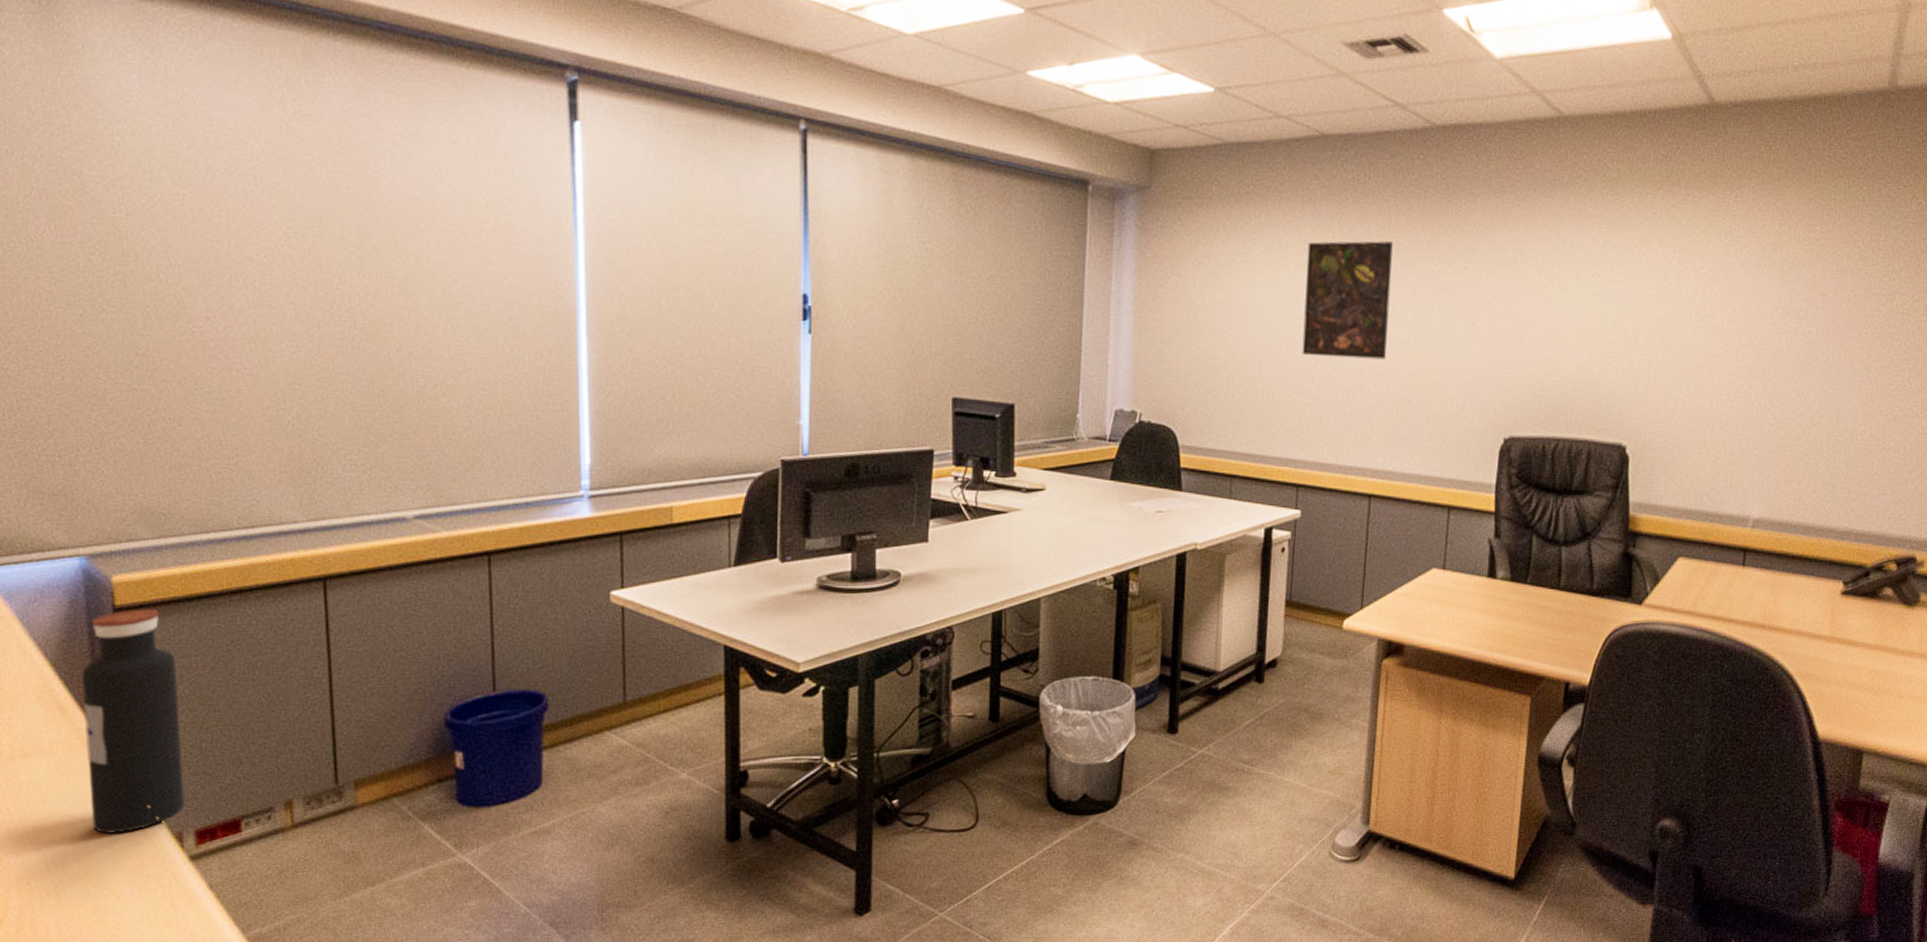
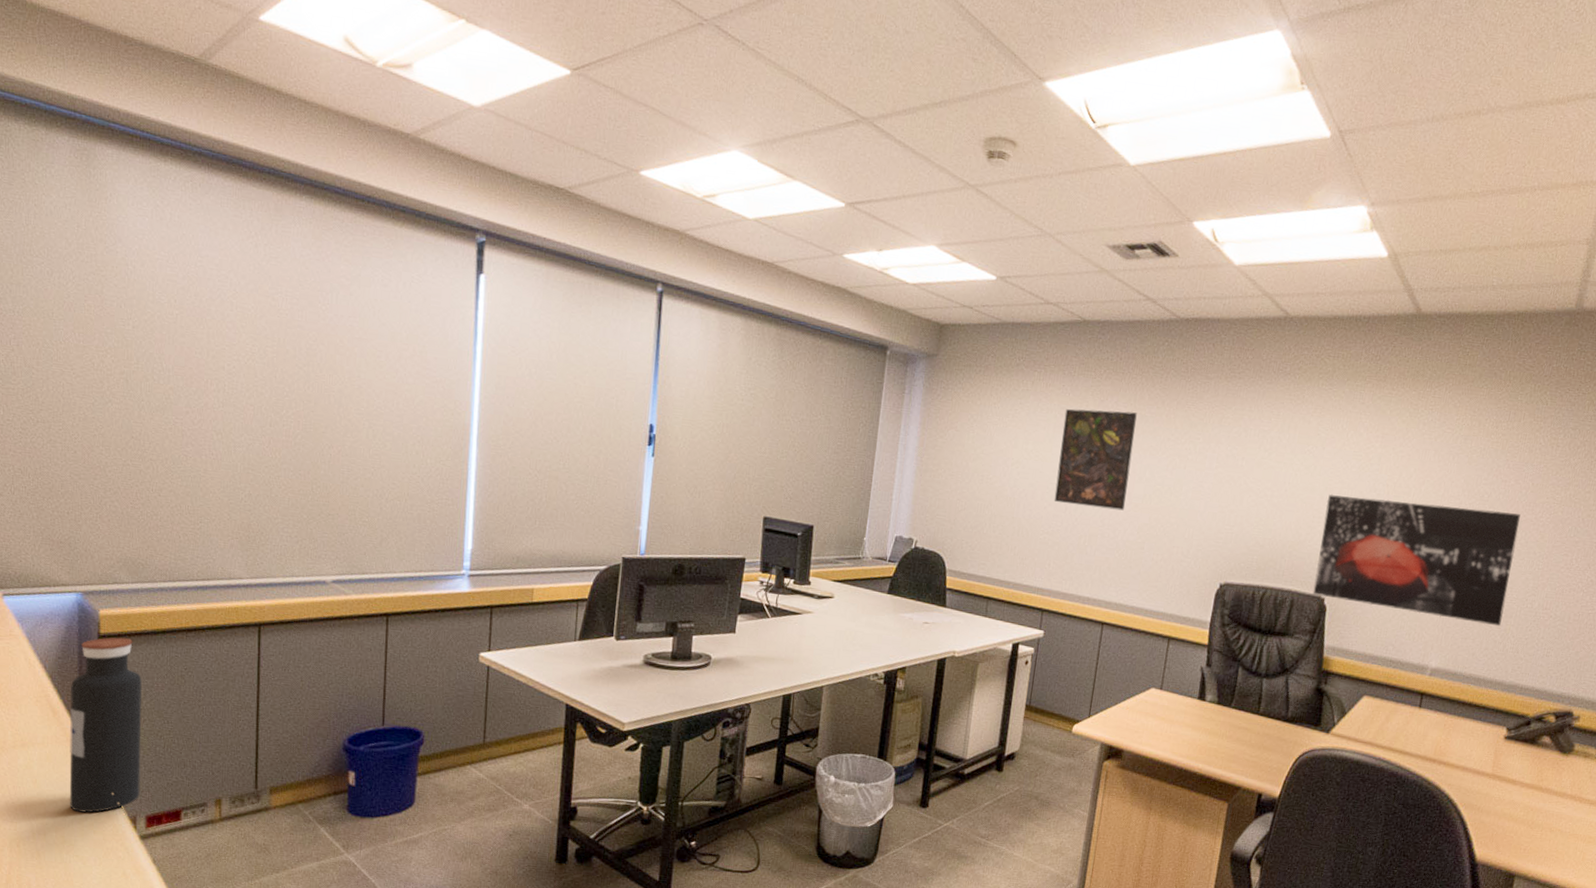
wall art: none [1612,322,1843,464] -> present [1312,494,1521,627]

